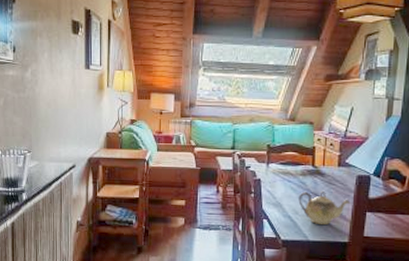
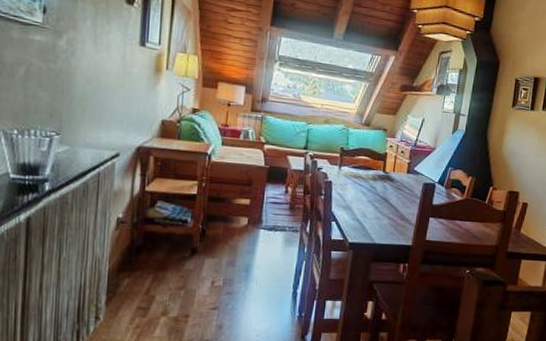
teapot: present [298,191,351,225] -> none [367,195,416,228]

